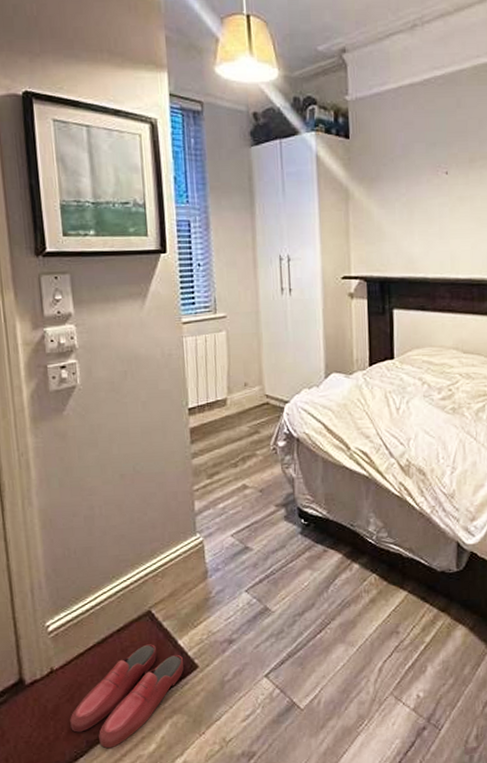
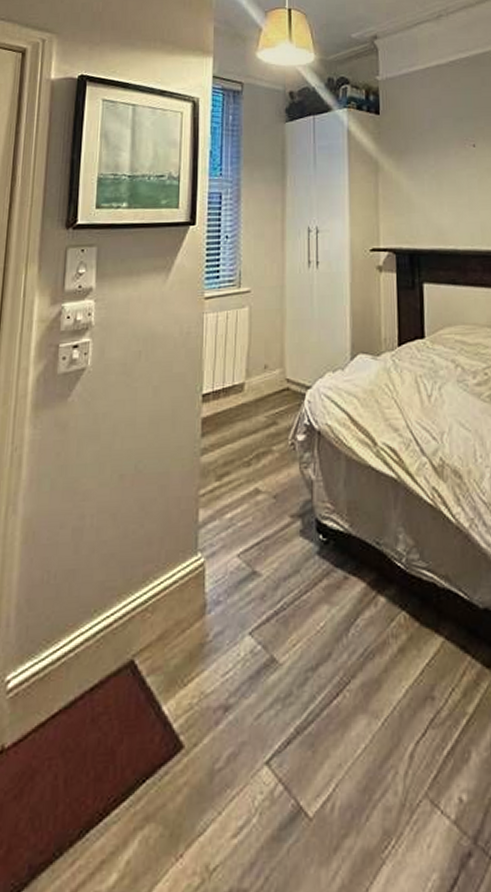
slippers: present [70,644,184,749] -> none [12,710,165,880]

